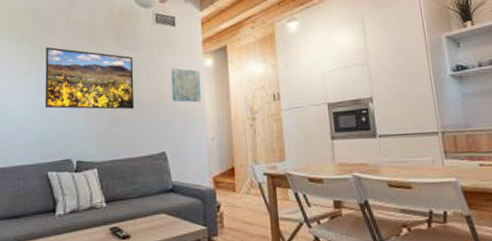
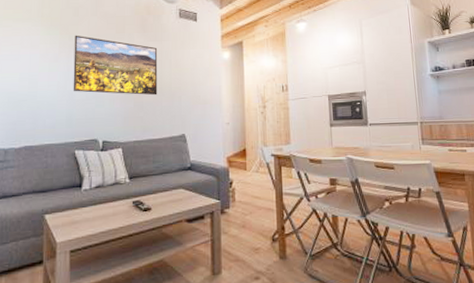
wall art: present [171,68,202,103] -> none [192,60,219,91]

